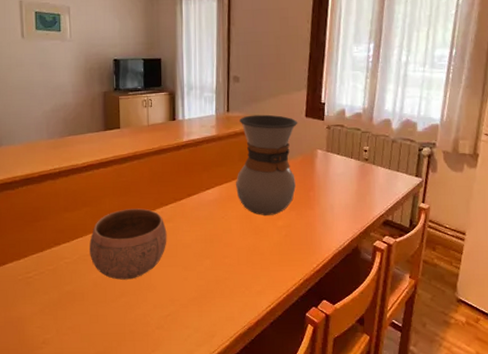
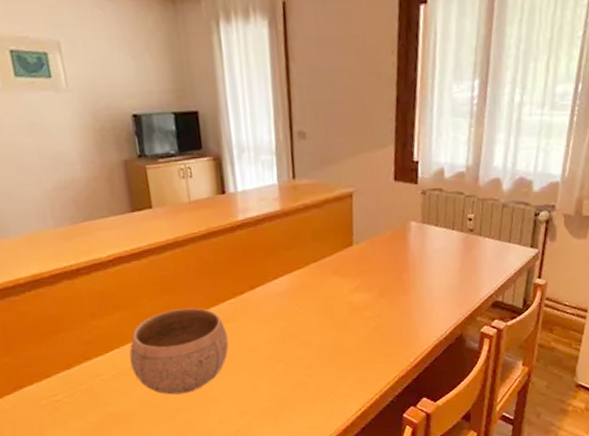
pour-over carafe: present [236,114,298,215] -> none [310,180,385,306]

